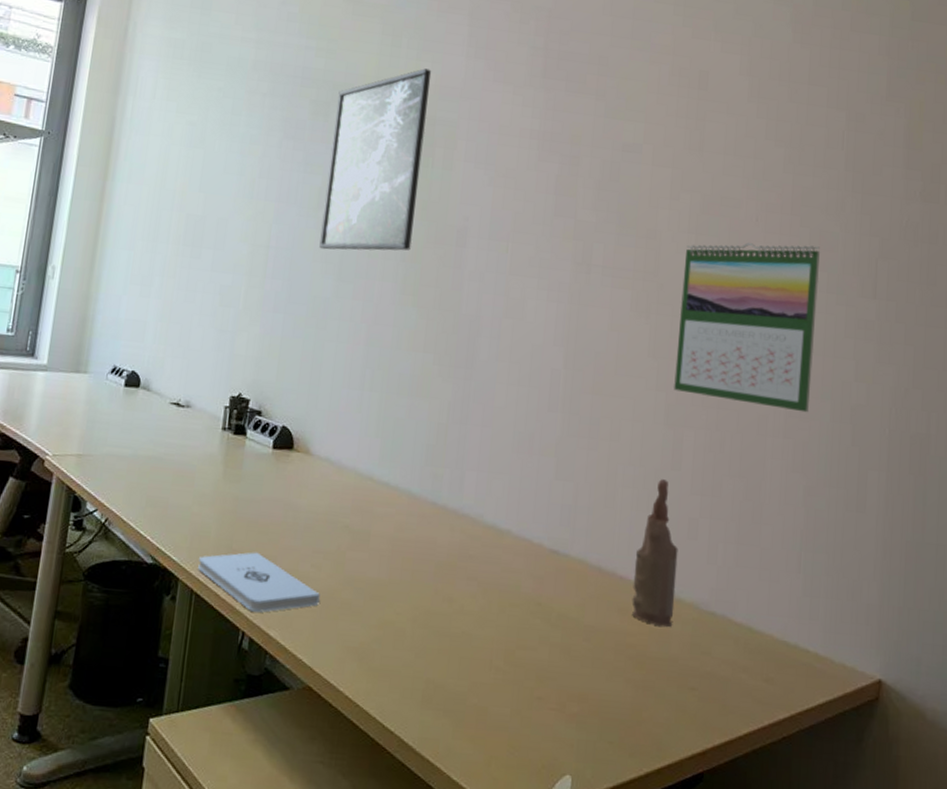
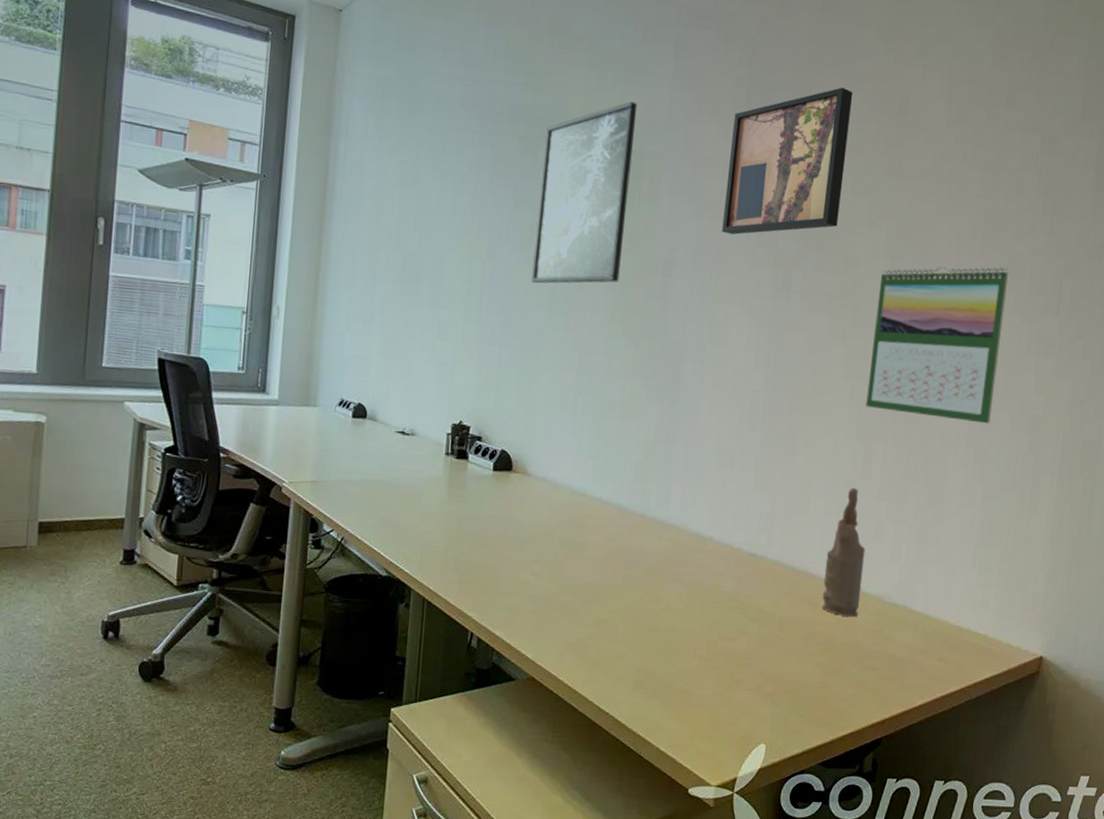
notepad: present [198,552,320,613] -> none [428,563,540,615]
wall art: none [518,60,652,205] -> present [722,87,853,235]

